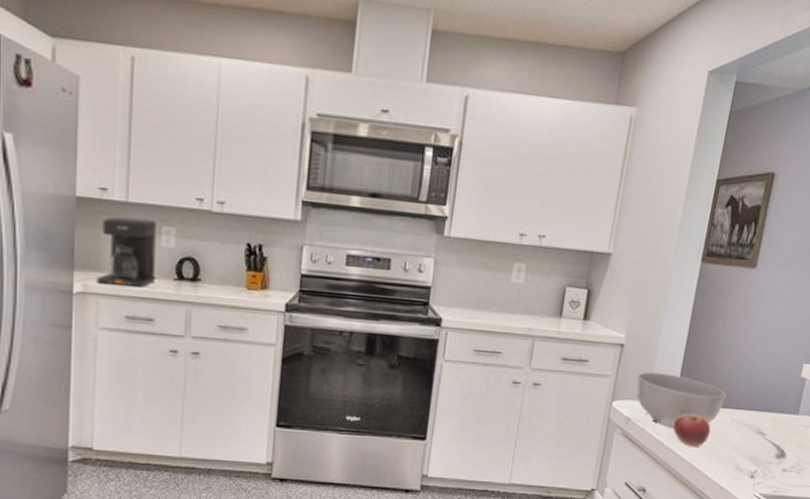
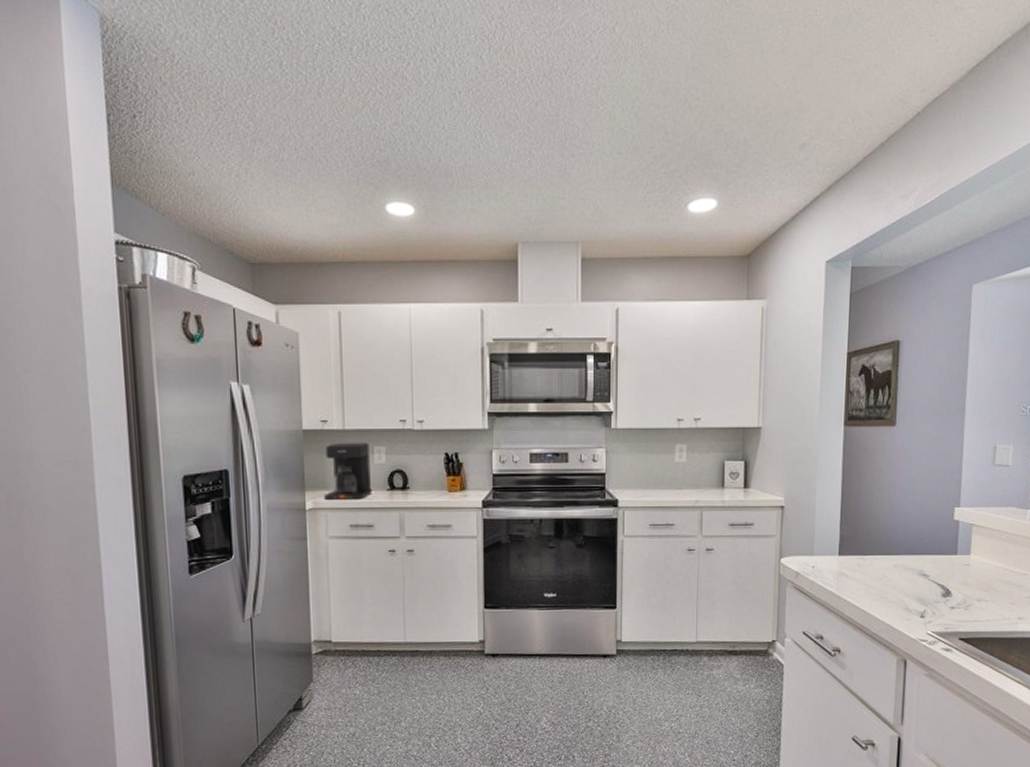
bowl: present [636,371,726,428] -> none [799,528,885,578]
fruit: present [672,413,711,447] -> none [840,562,876,593]

